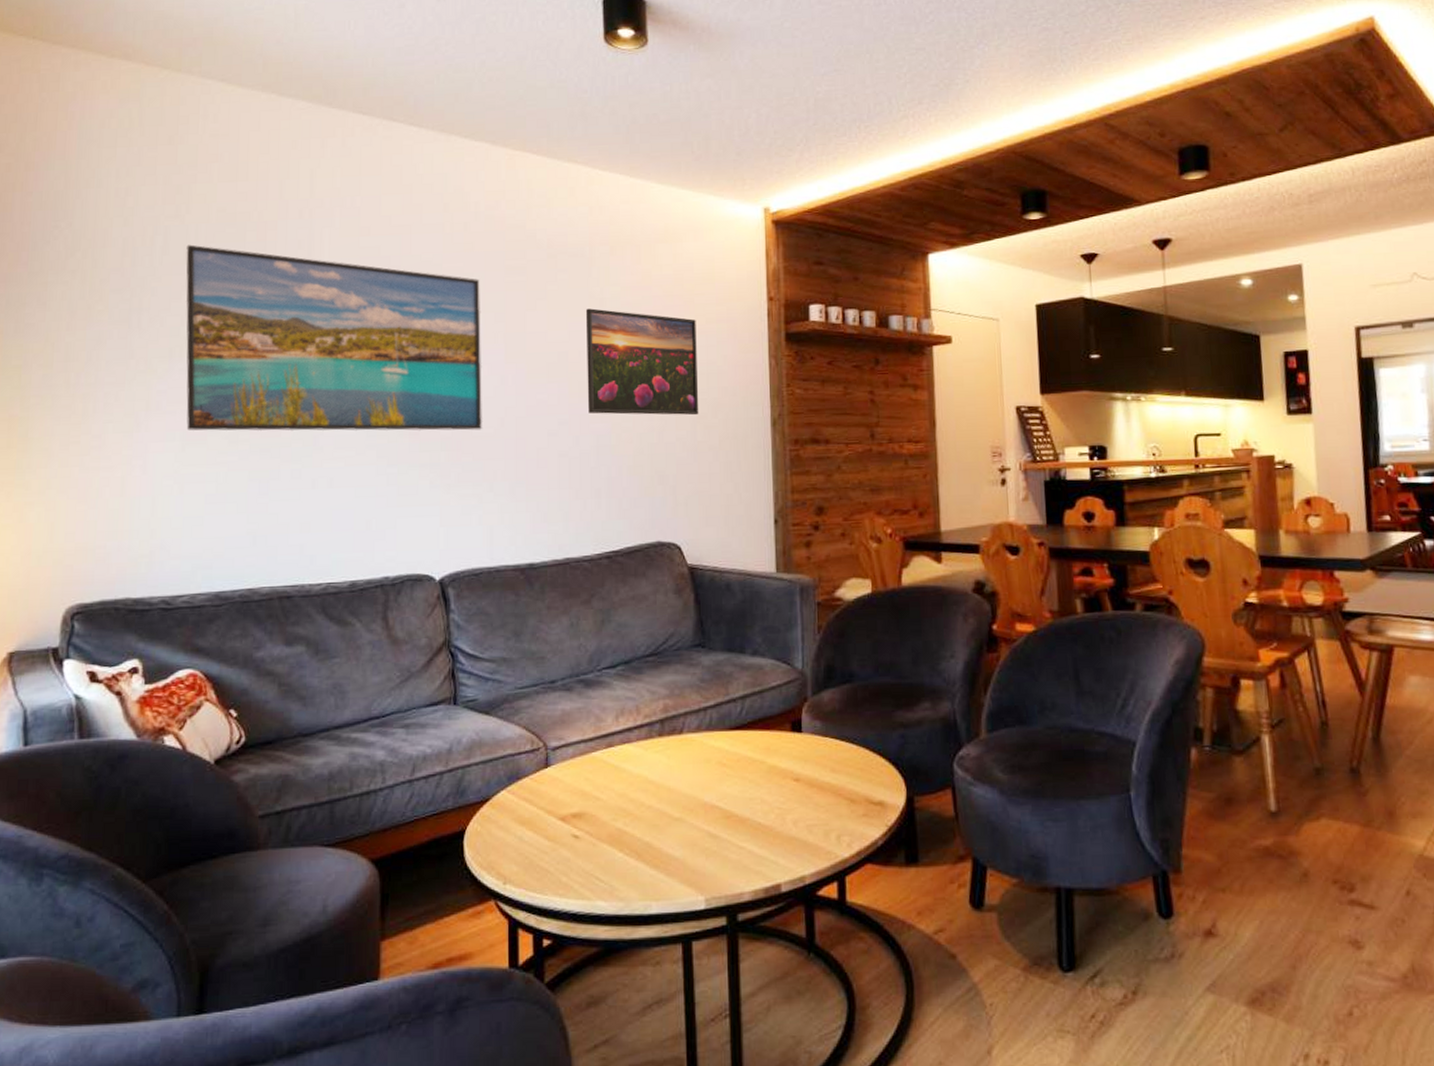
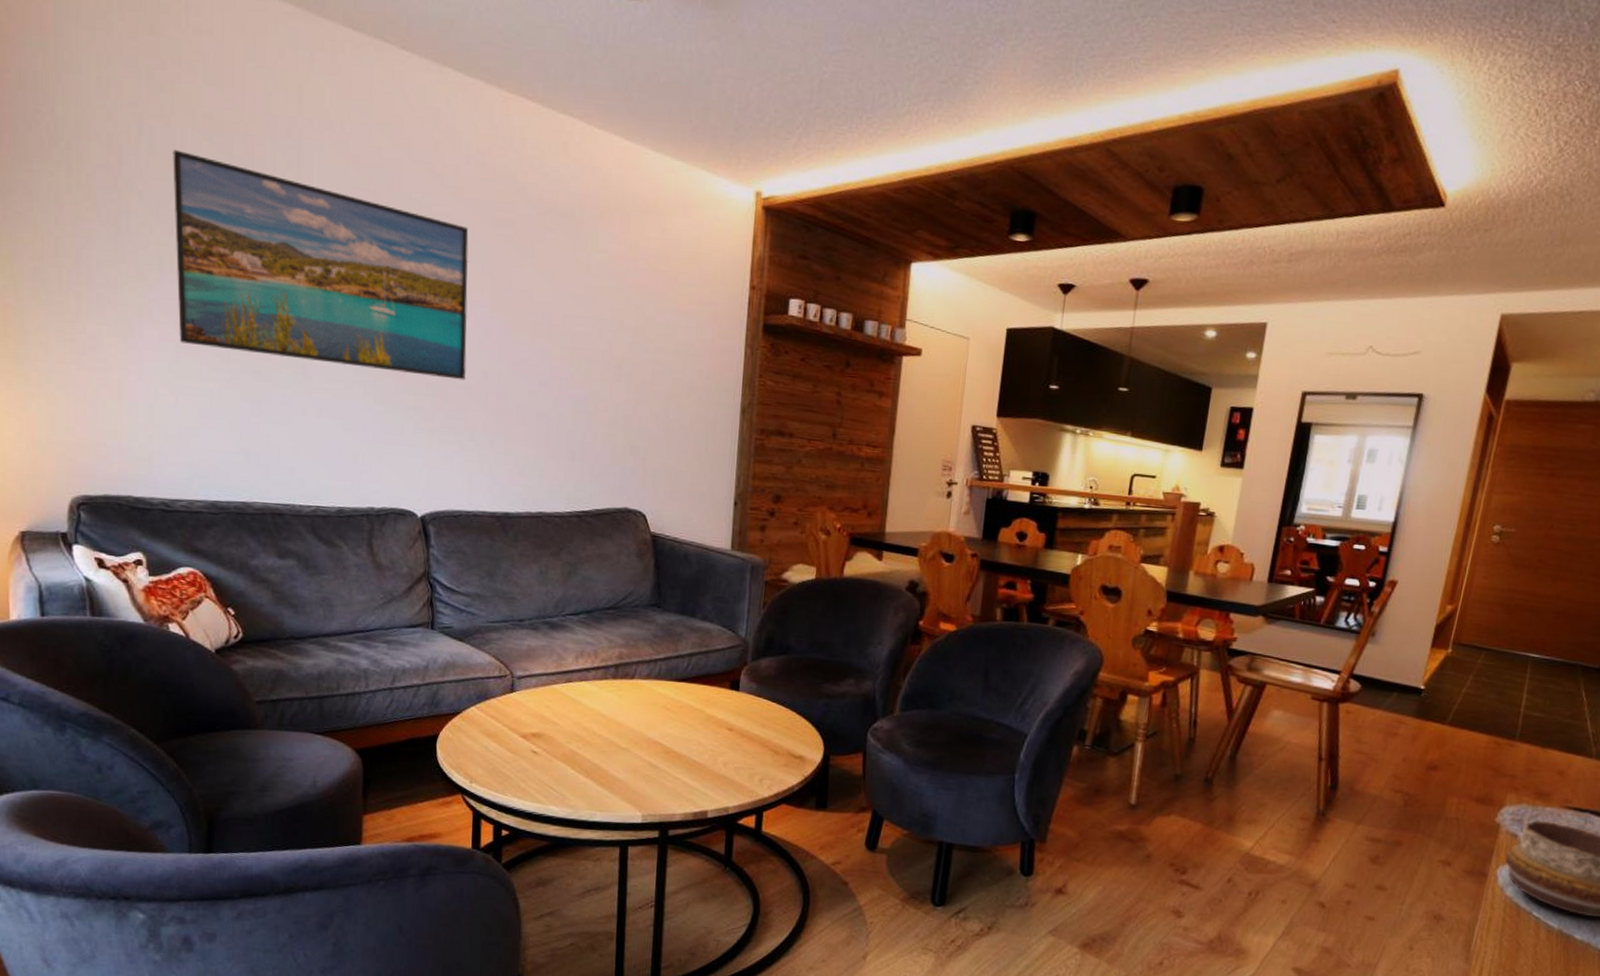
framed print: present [585,308,699,416] -> none [568,273,679,394]

